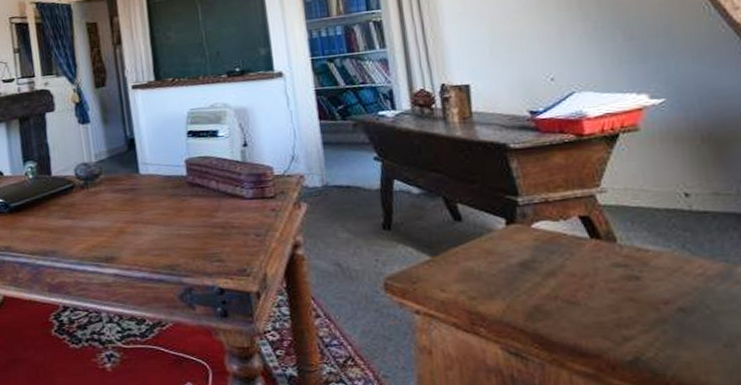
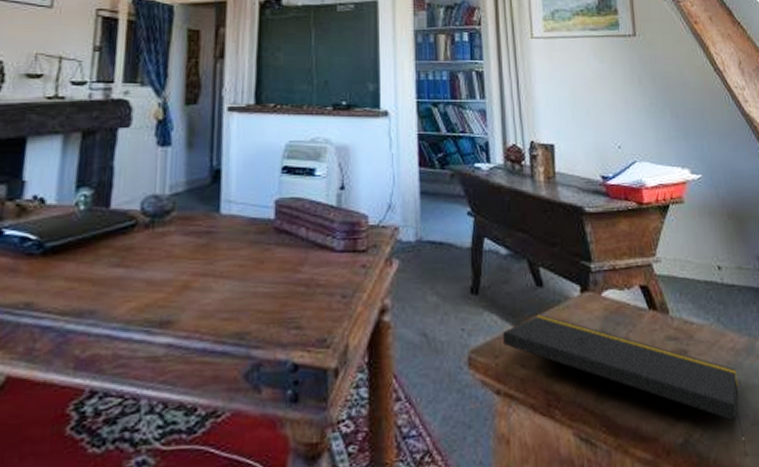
notepad: none [419,246,717,375] -> present [503,314,748,456]

